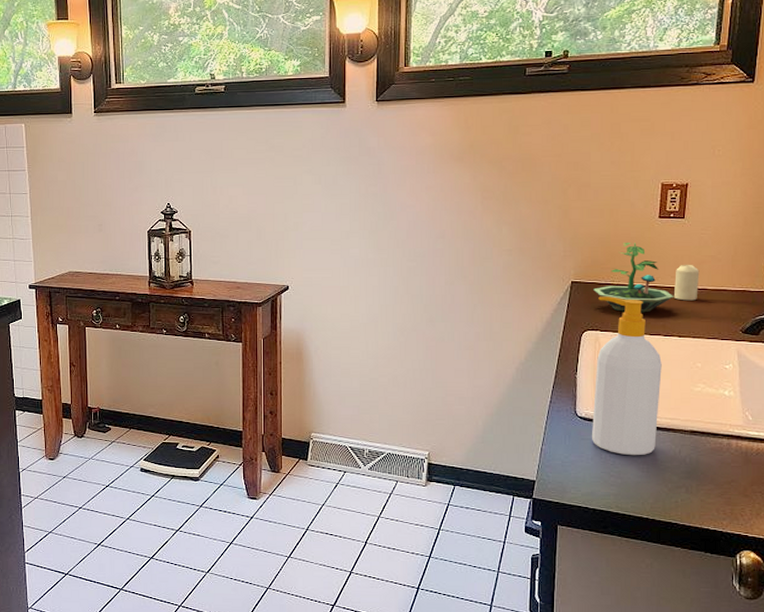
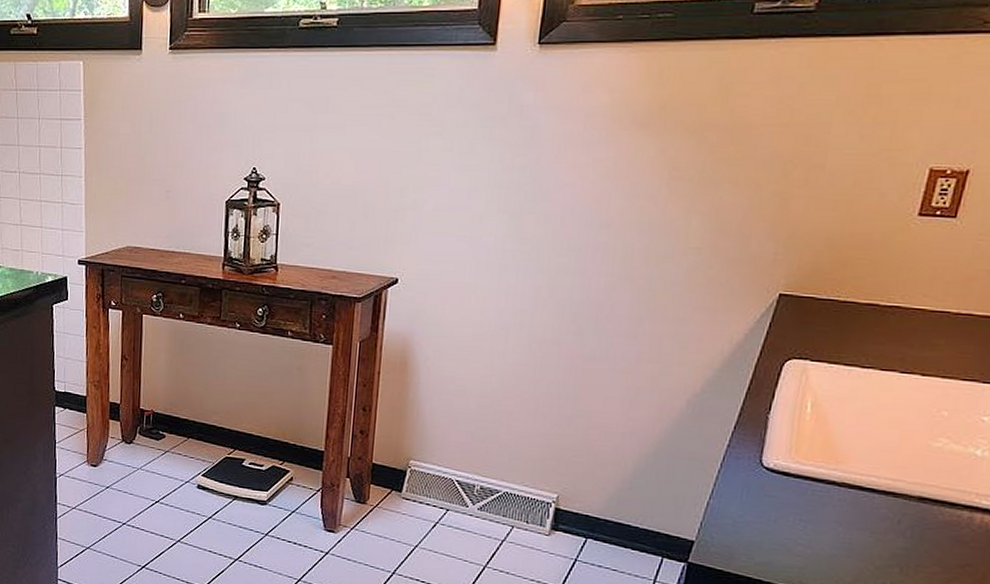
soap bottle: present [592,296,662,456] -> none [778,315,893,522]
terrarium: present [593,242,674,313] -> none [809,245,924,341]
candle: present [673,264,700,301] -> none [922,279,967,329]

